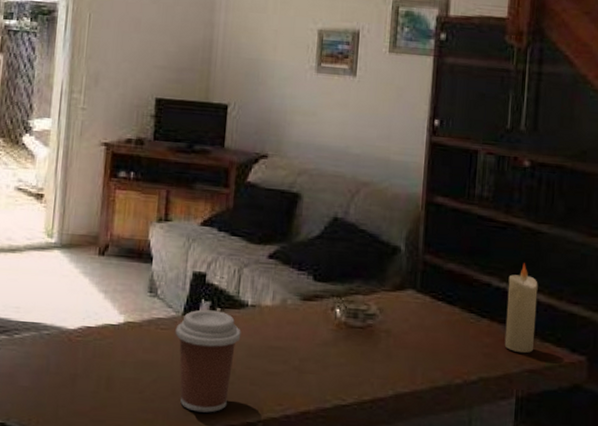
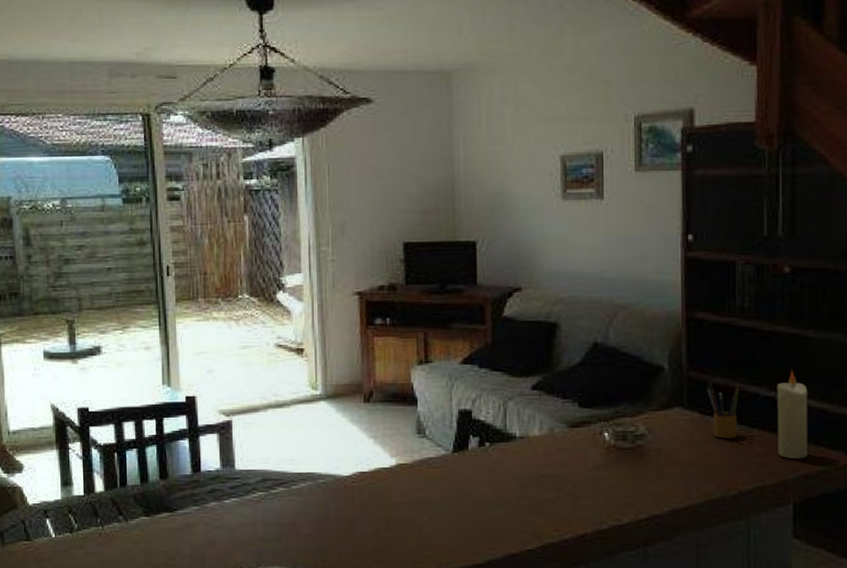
coffee cup: present [175,309,241,413] -> none [447,445,512,544]
pencil box: none [440,266,473,327] -> present [706,381,739,439]

